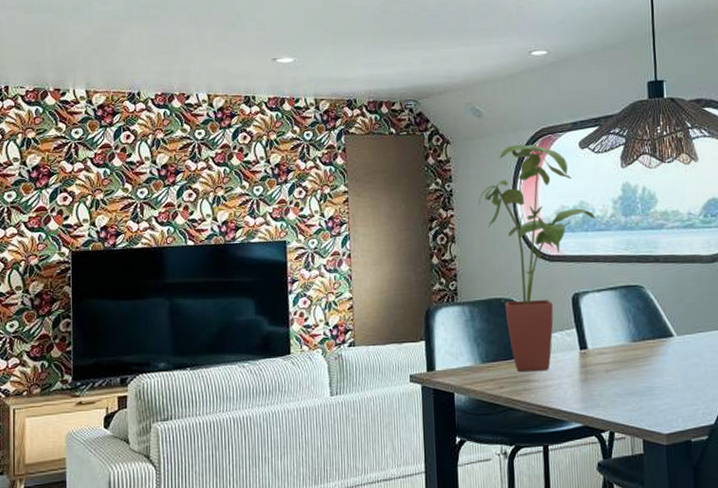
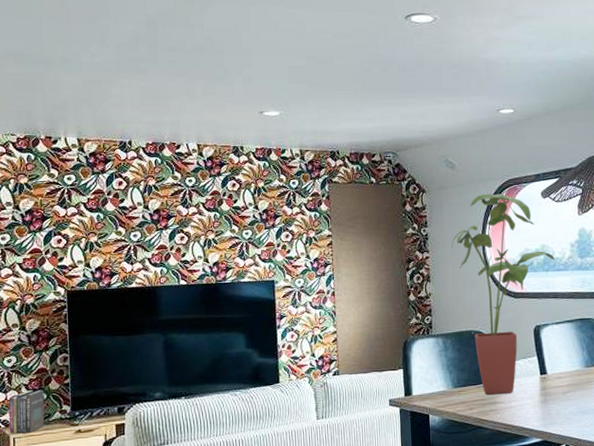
books: none [9,357,45,405] -> present [8,389,45,434]

